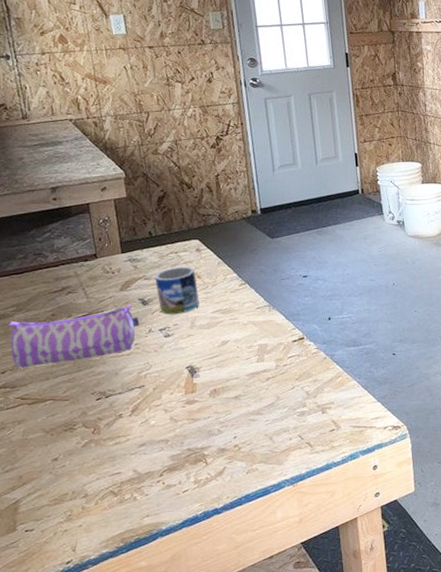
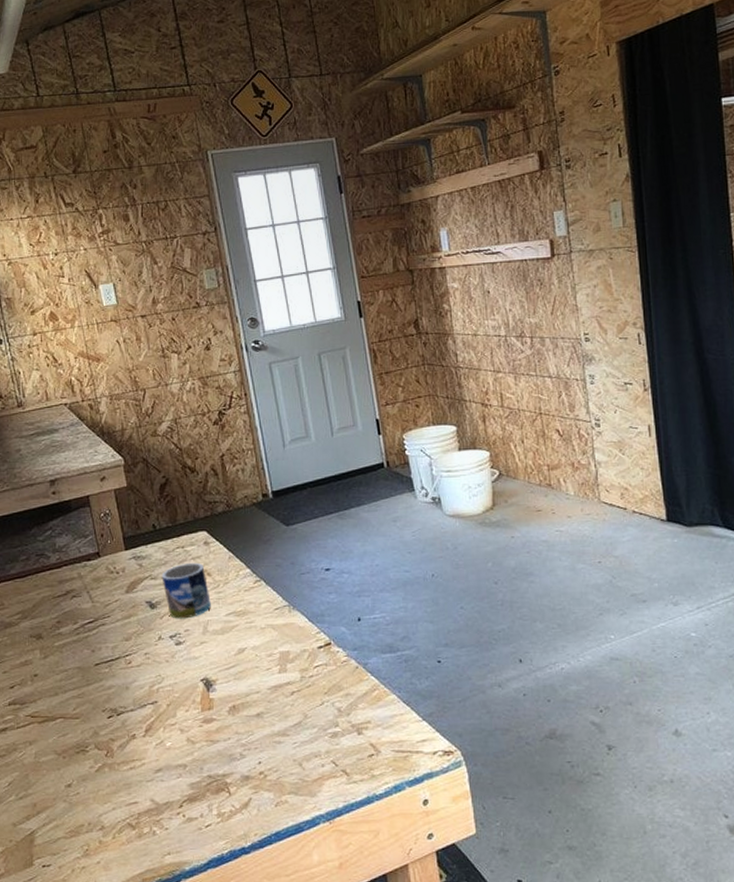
pencil case: present [8,304,140,368] -> none [14,607,149,682]

